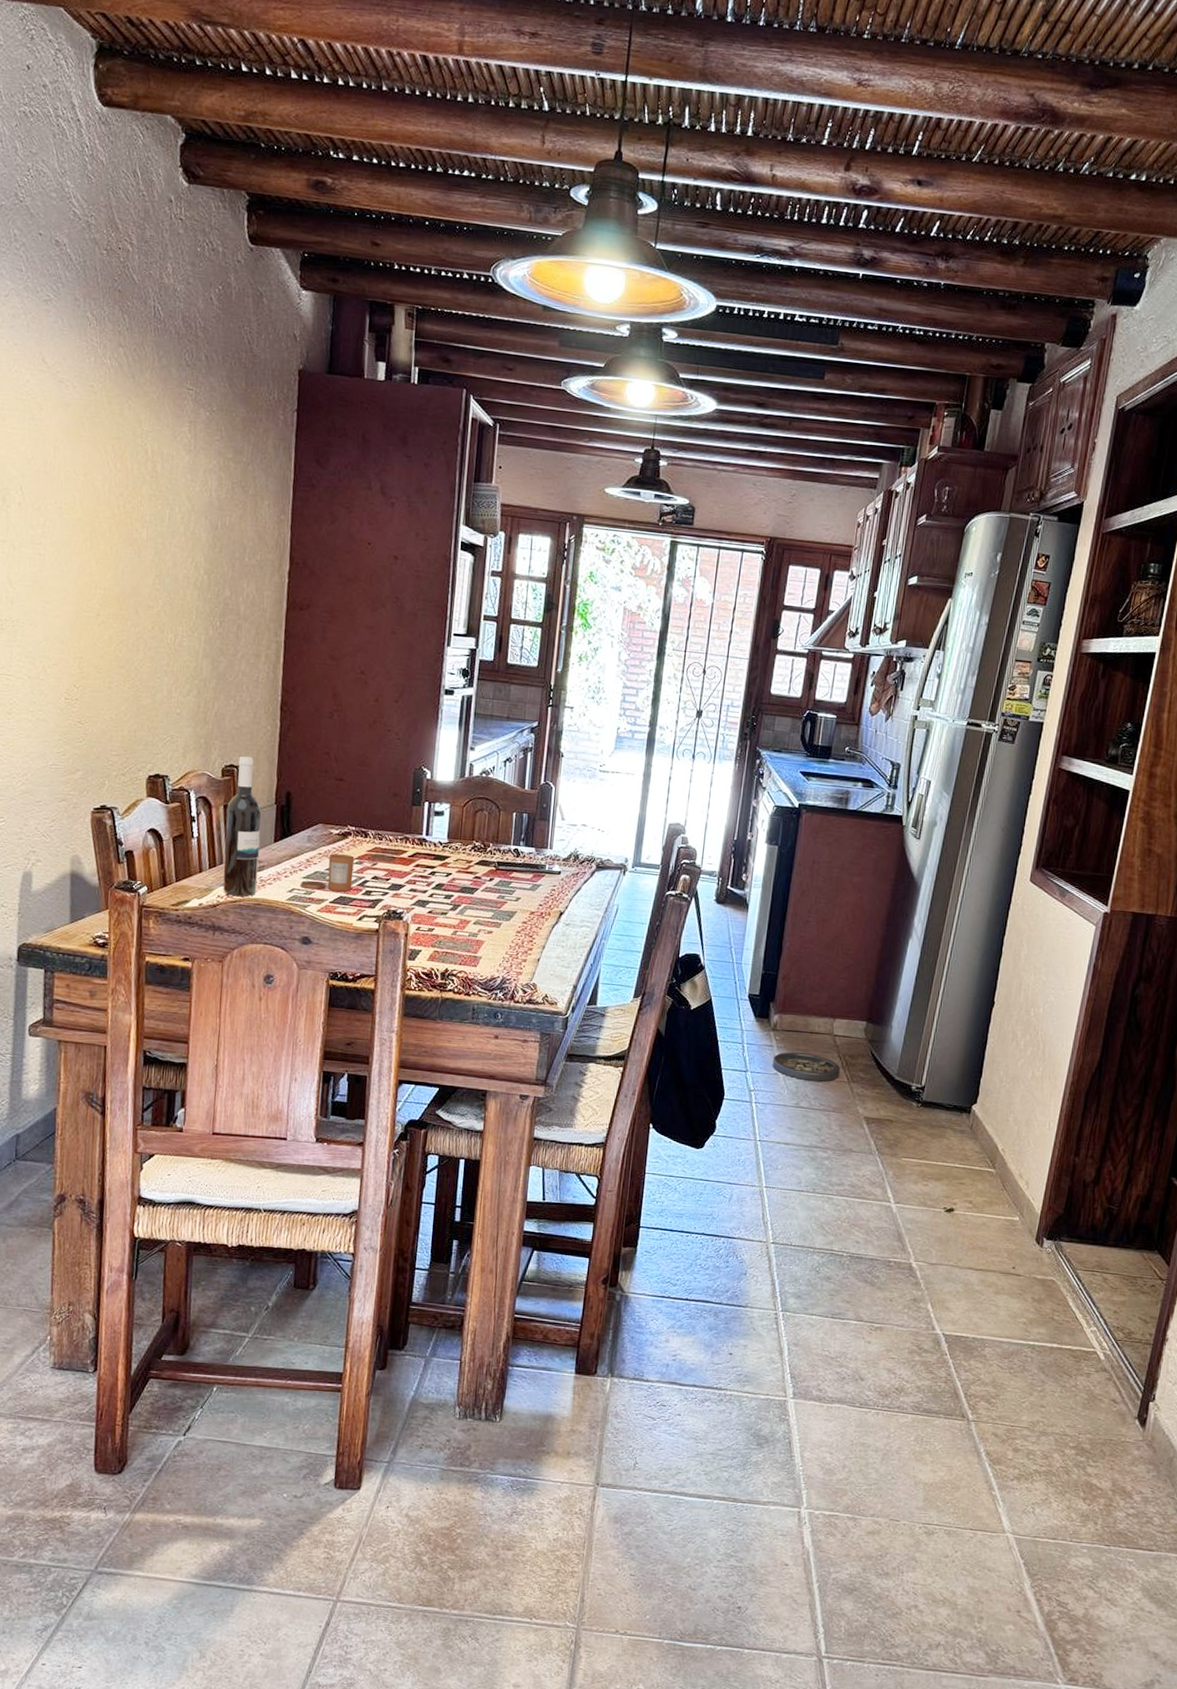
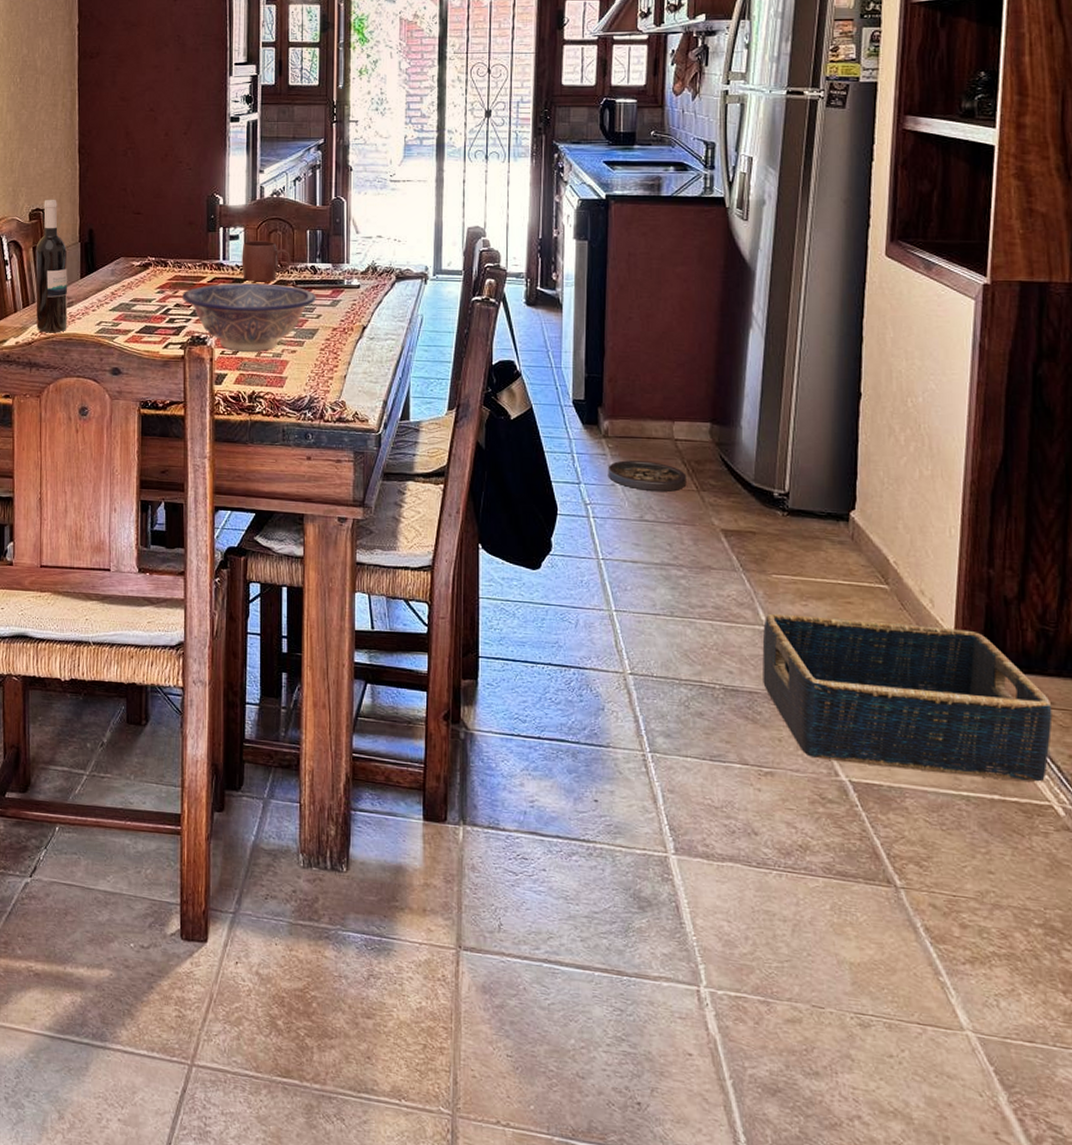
candle: present [300,853,355,893] -> none [107,285,157,322]
decorative bowl: none [380,859,517,930] -> present [181,283,316,352]
mug: none [444,818,495,862] -> present [242,240,290,282]
basket: none [883,1191,1107,1333] -> present [762,613,1053,782]

